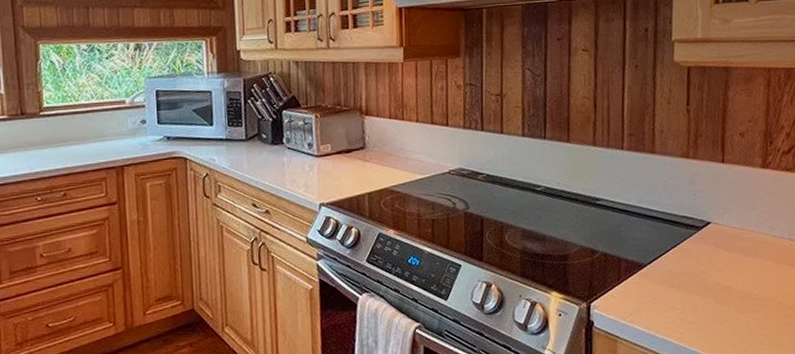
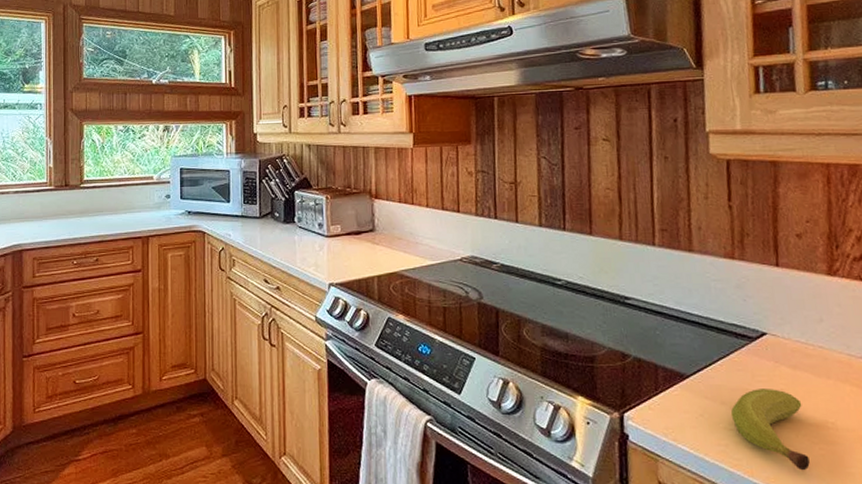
fruit: none [678,270,737,337] -> present [730,389,810,471]

